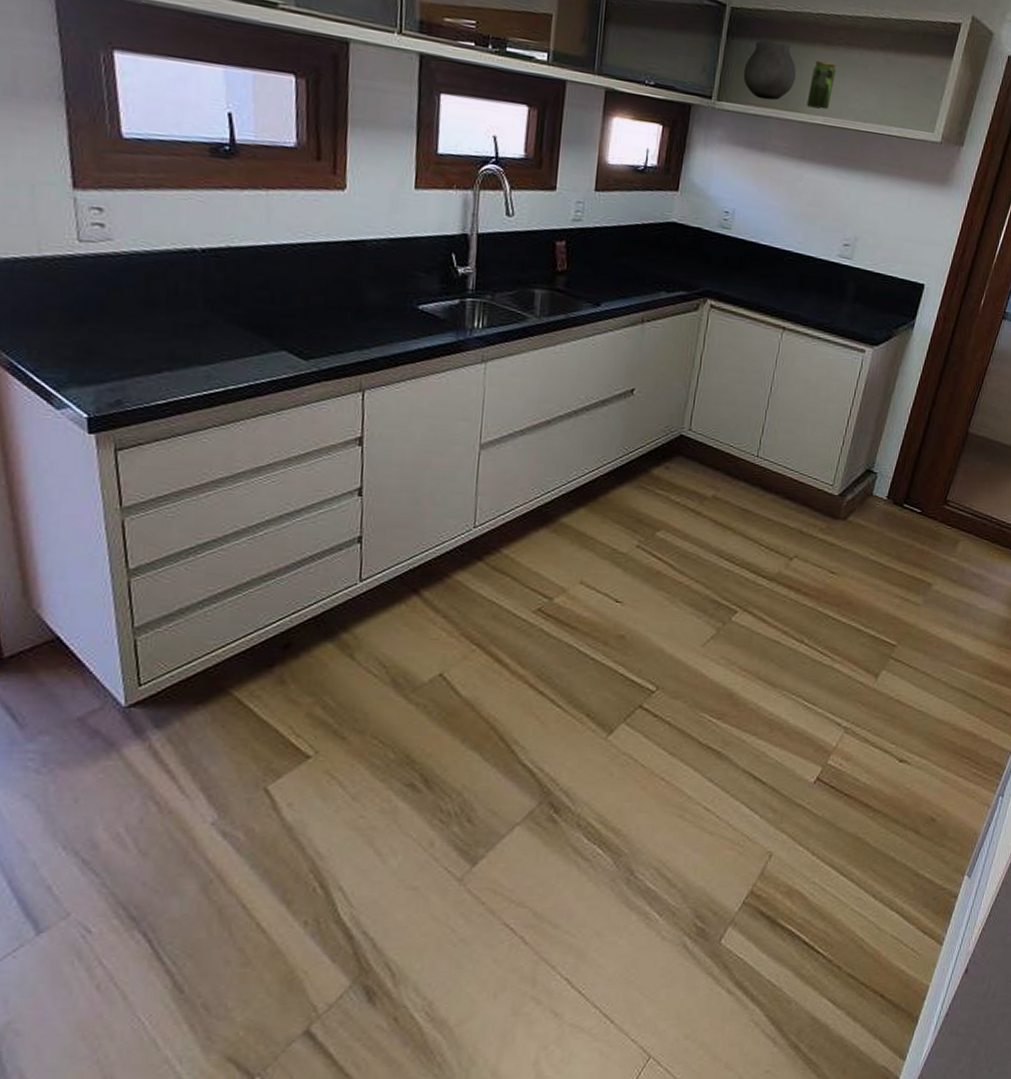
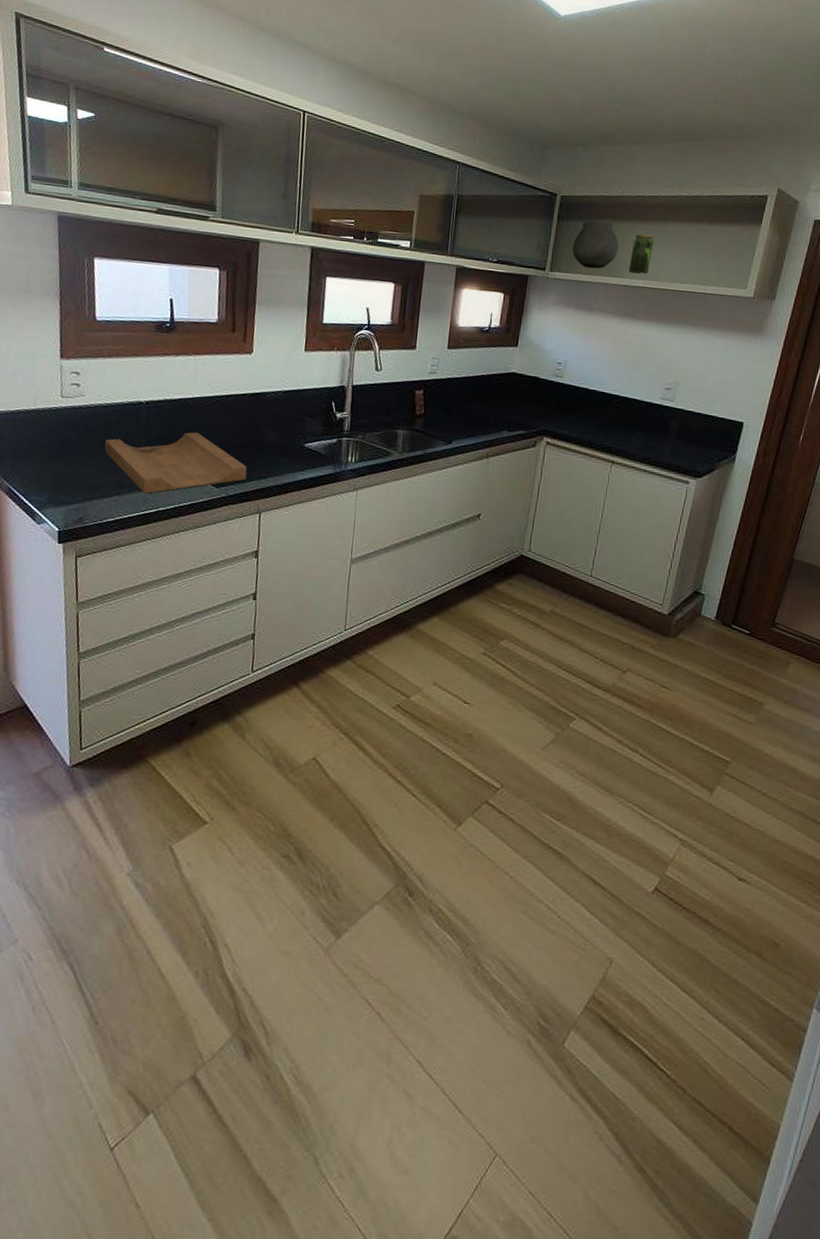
cutting board: none [145,289,345,368] -> present [104,432,247,494]

